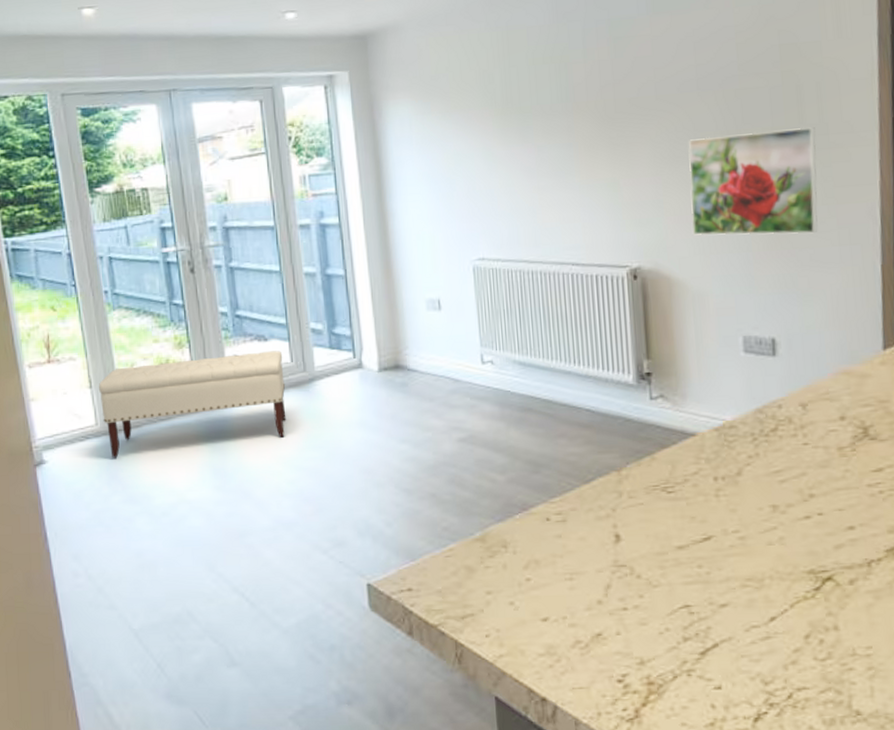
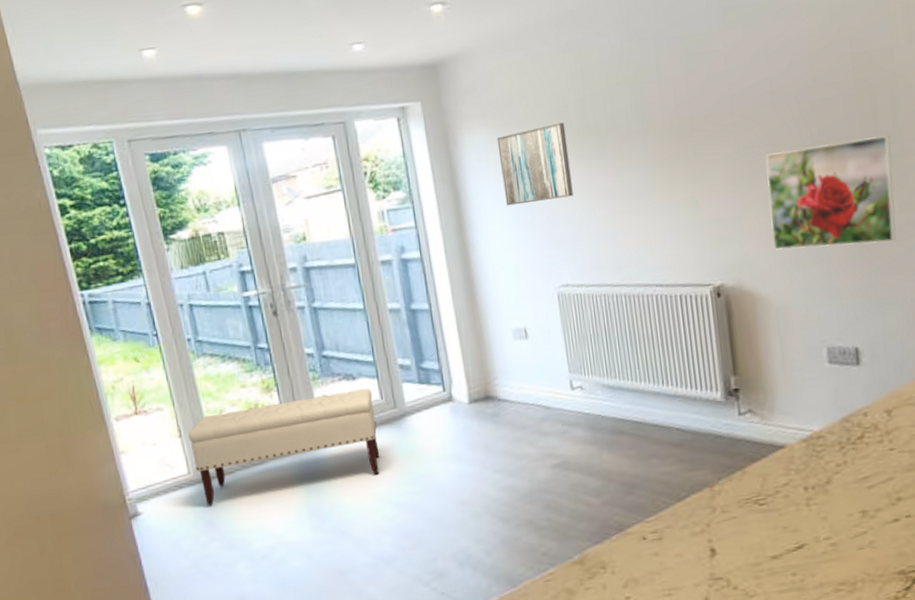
wall art: none [421,98,494,178] -> present [496,122,573,206]

